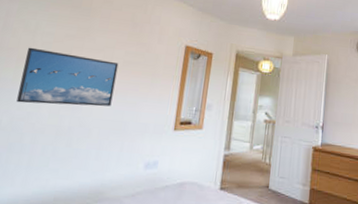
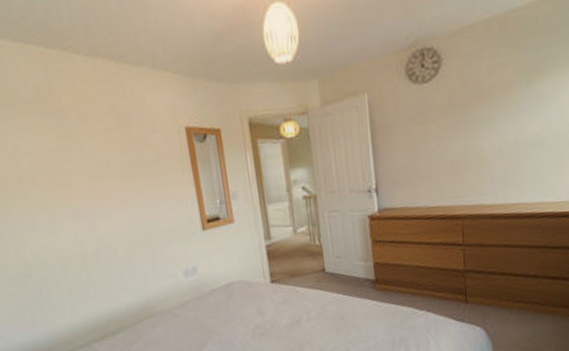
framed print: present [16,47,119,107] -> none [17,168,127,236]

